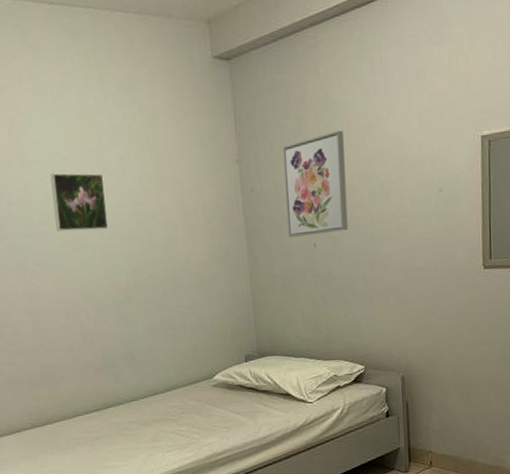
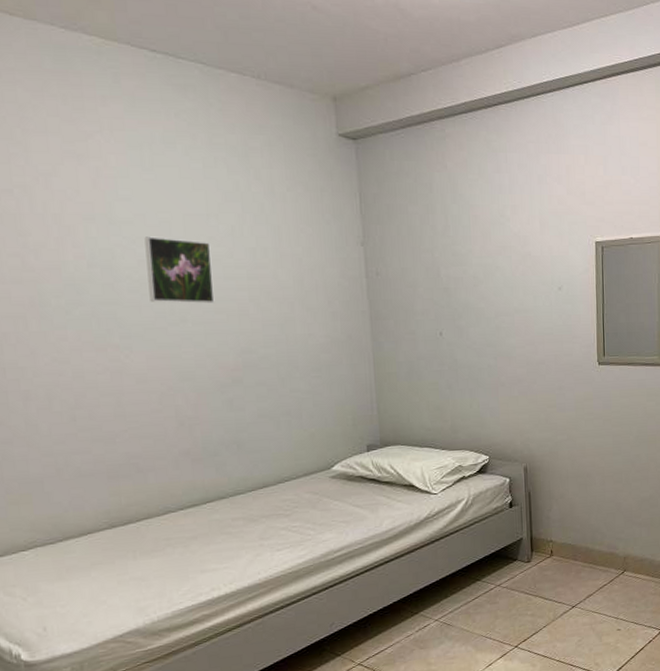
wall art: present [283,130,348,237] -> none [409,223,474,324]

